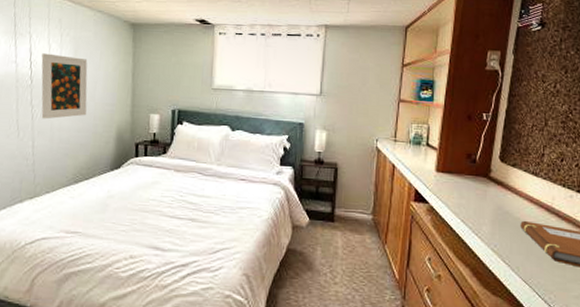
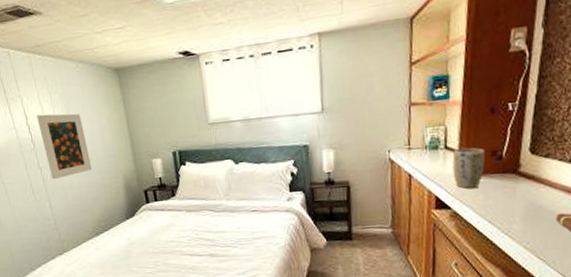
plant pot: none [432,147,462,186] -> present [452,147,486,188]

